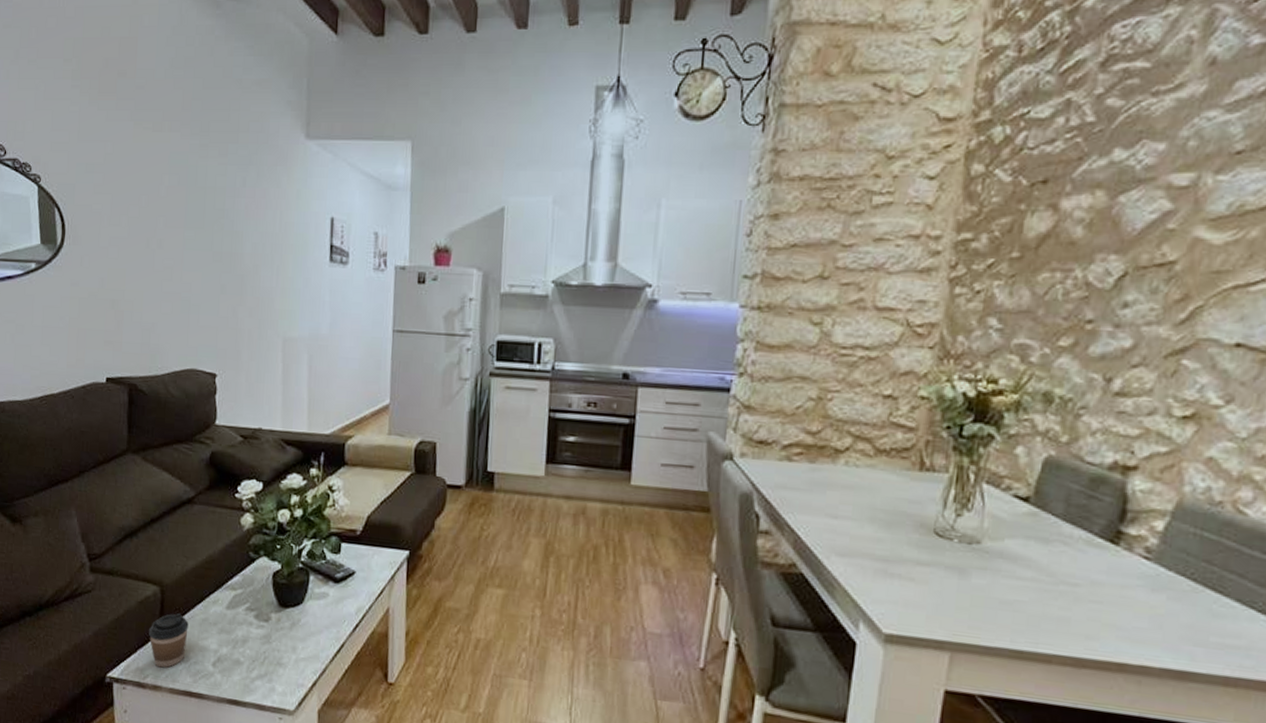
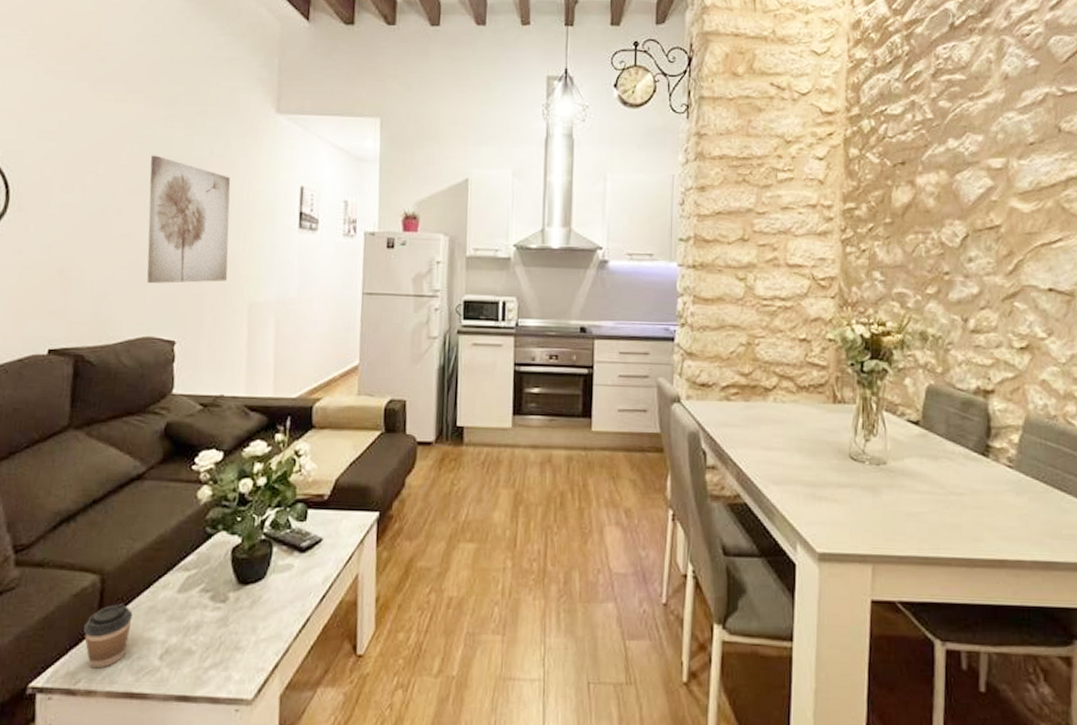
wall art: none [187,186,263,317] -> present [147,155,231,284]

